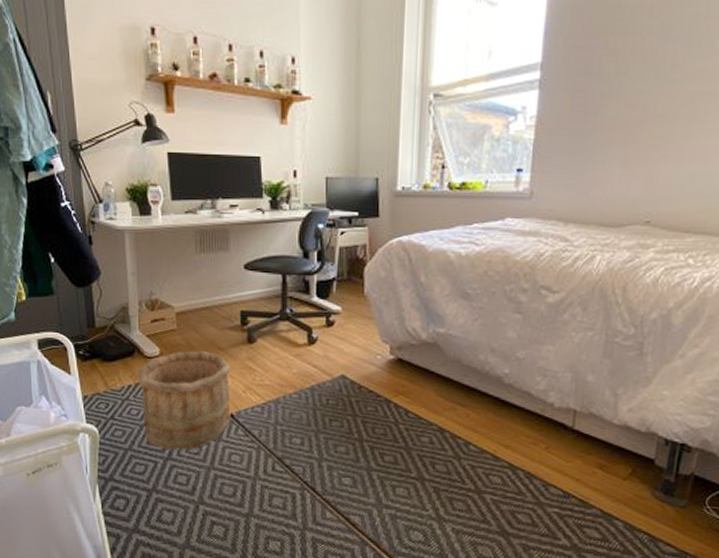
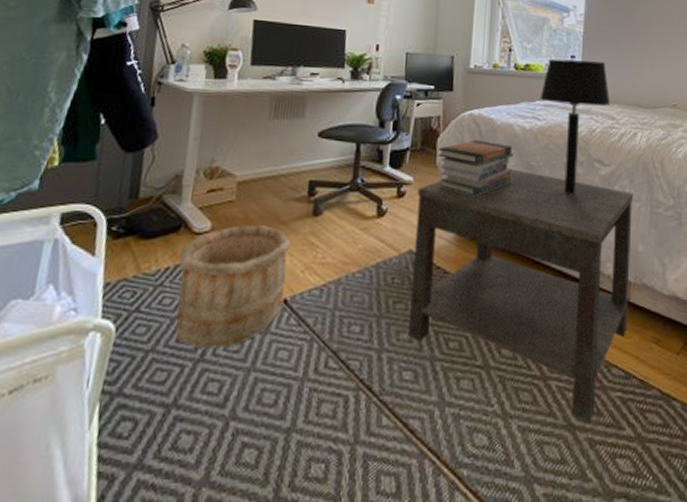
side table: none [345,298,586,531] -> present [408,169,634,422]
book stack: none [365,268,448,326] -> present [438,139,514,197]
table lamp: none [478,174,564,324] -> present [540,58,611,195]

